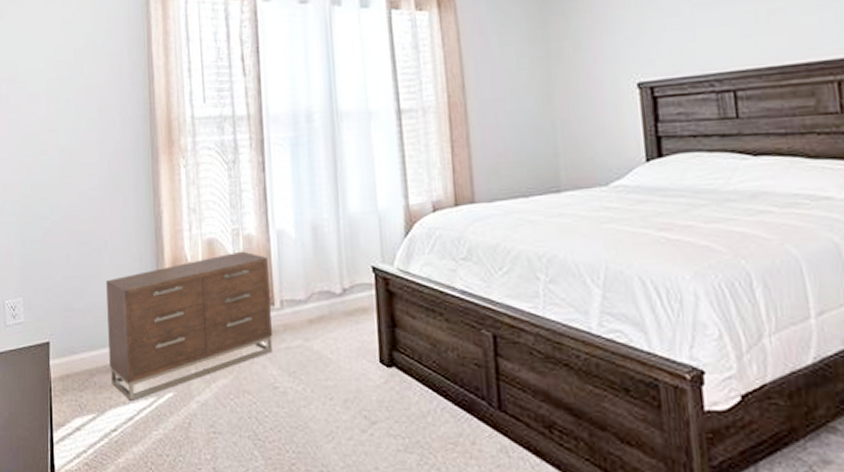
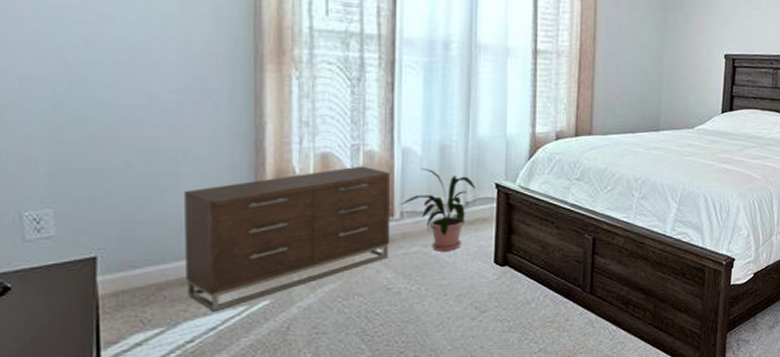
house plant: none [279,251,352,347] -> present [400,168,476,252]

